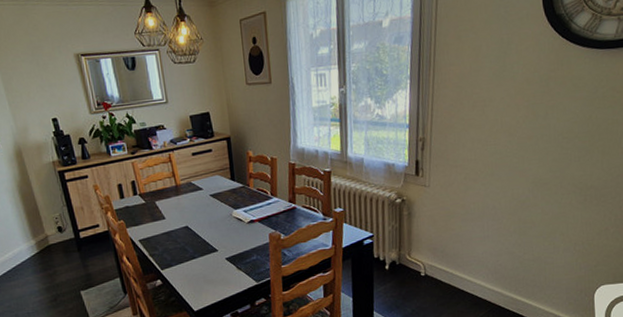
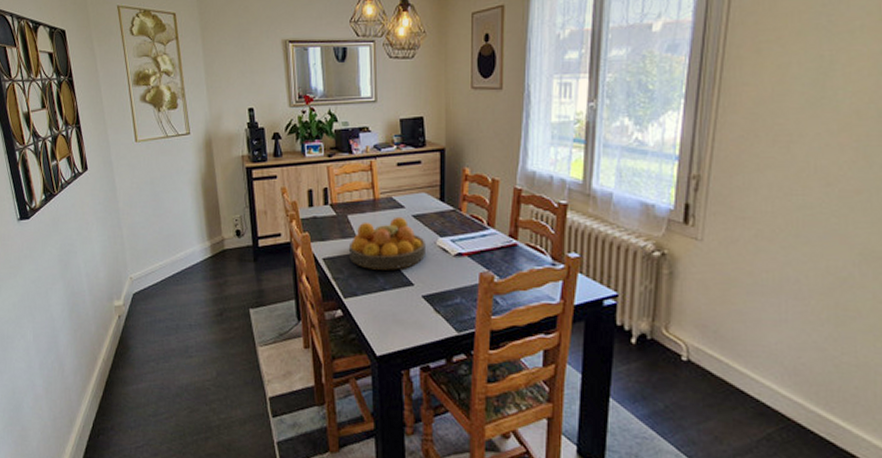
fruit bowl: none [159,197,224,243] -> present [348,216,425,270]

